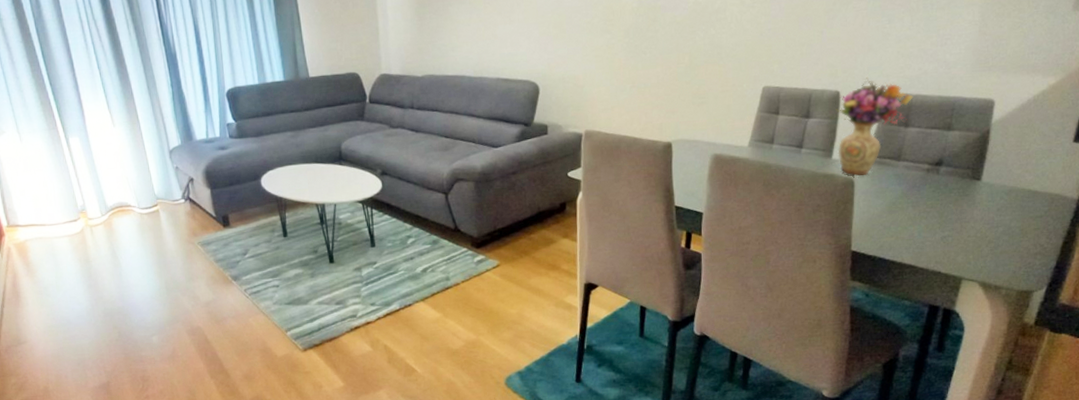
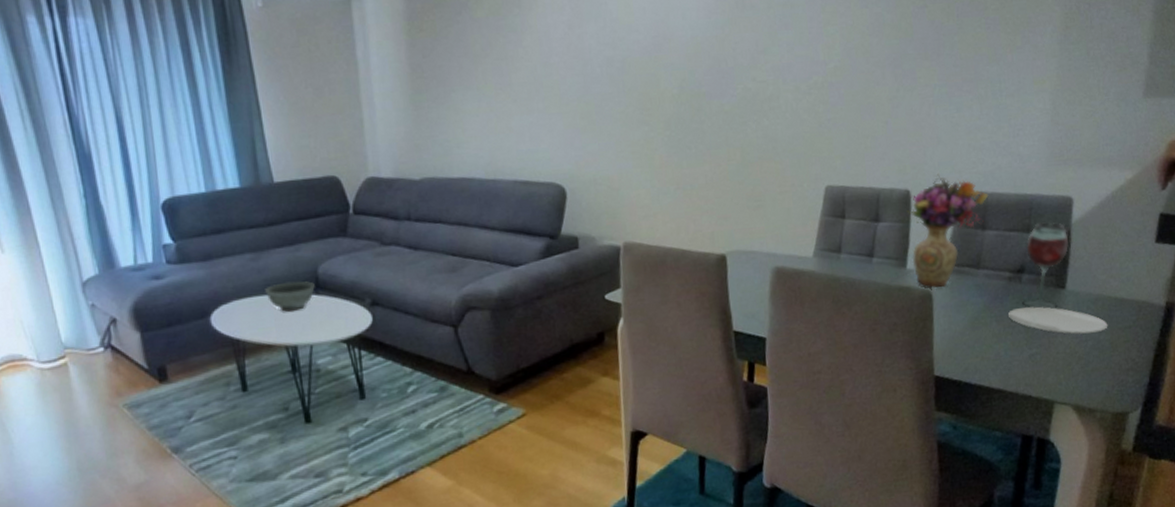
bowl: none [301,154,339,177] -> present [265,281,315,312]
plate: none [924,195,1020,221] -> present [1008,306,1108,335]
wineglass: none [939,121,987,198] -> present [1023,221,1068,309]

